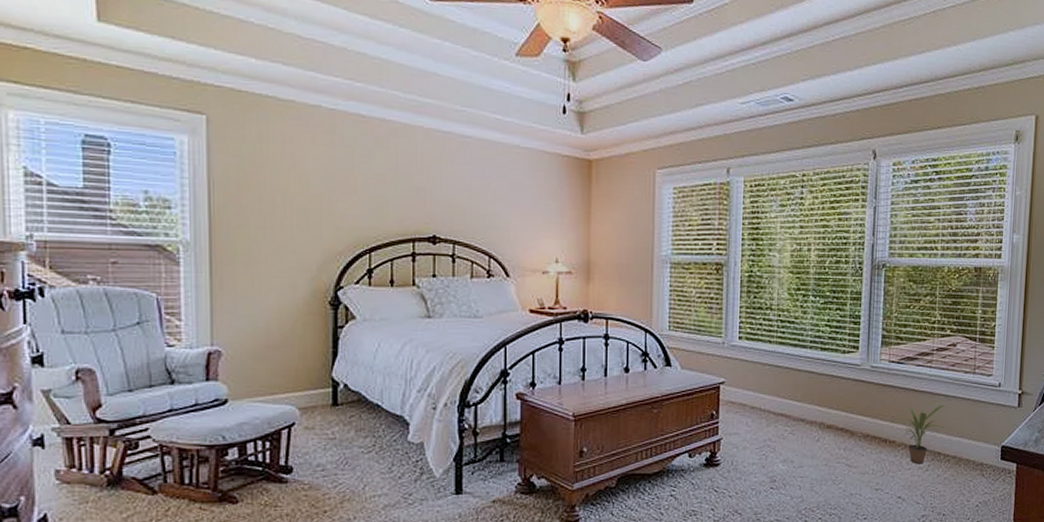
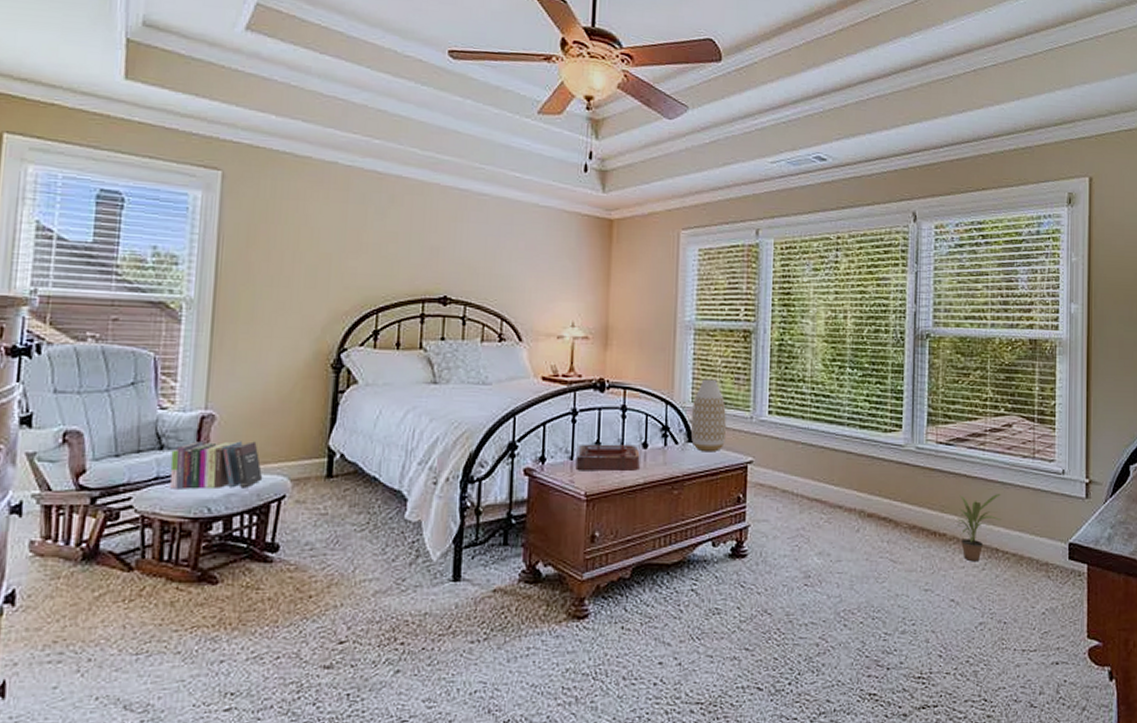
books: none [182,374,272,420] -> present [170,441,263,490]
decorative tray: none [563,370,622,394] -> present [575,444,640,471]
vase: none [669,308,700,375] -> present [691,379,726,452]

